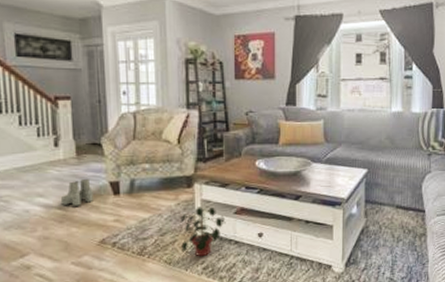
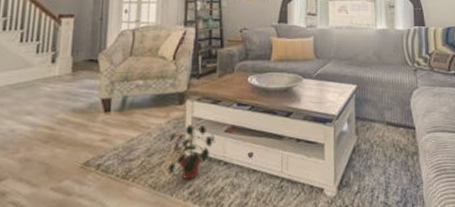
boots: present [60,178,93,206] -> none [48,95,84,125]

